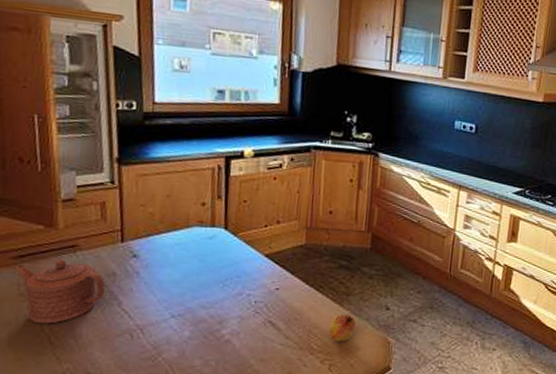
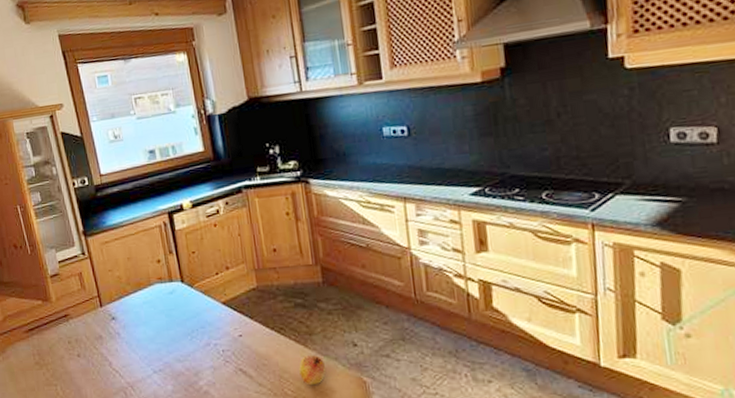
teapot: present [16,259,105,324] -> none [29,328,97,388]

